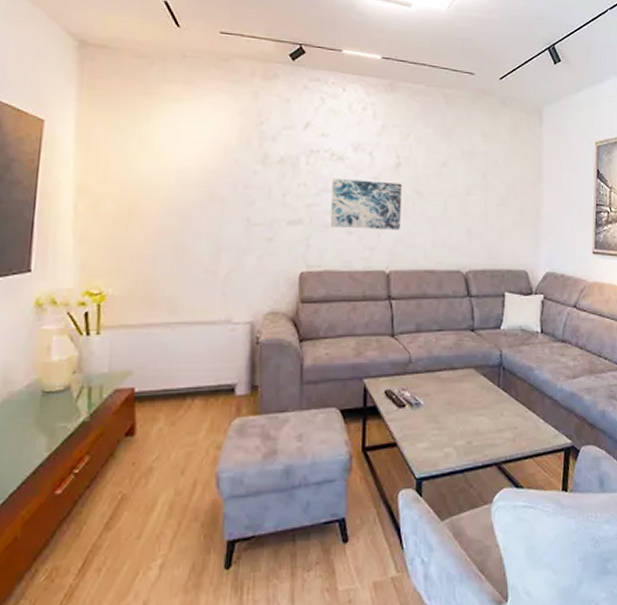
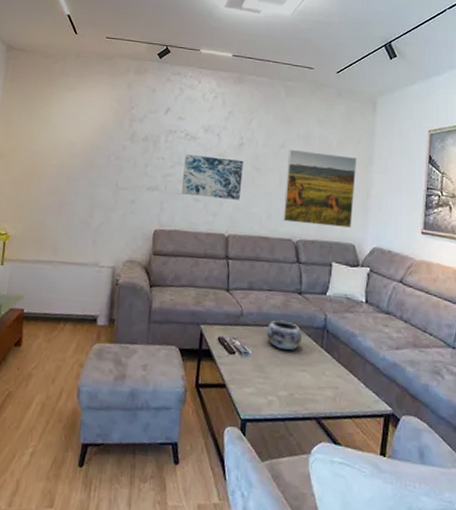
decorative bowl: none [440,362,477,395] -> present [267,320,302,351]
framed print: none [449,167,525,253] -> present [282,149,356,228]

